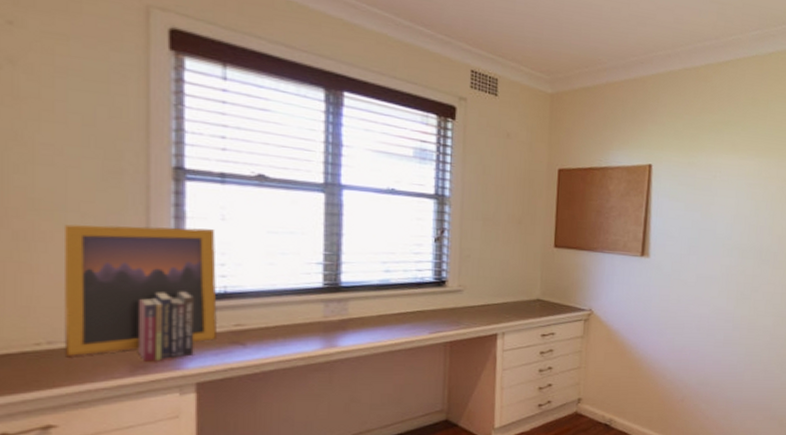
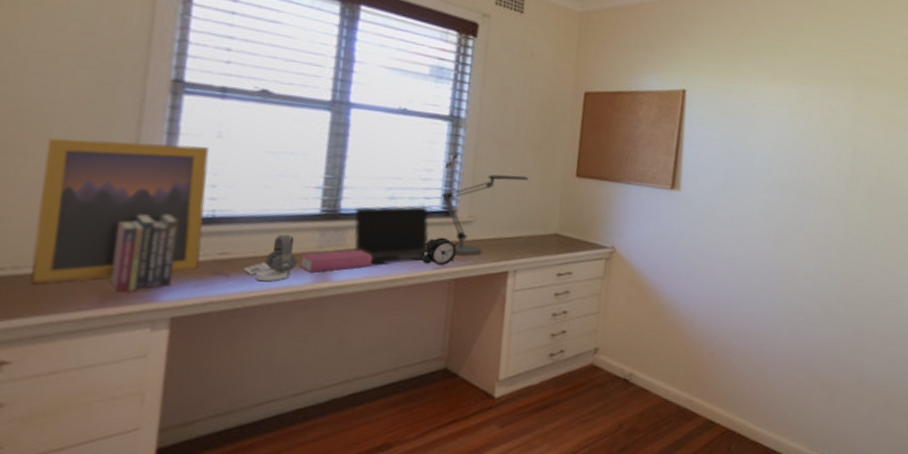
headphones: none [257,306,306,349] -> present [243,234,297,282]
book: none [309,318,373,340] -> present [300,249,372,273]
laptop: none [354,277,424,332] -> present [353,205,430,266]
alarm clock: none [419,305,451,331] -> present [422,237,459,266]
desk lamp: none [432,247,511,321] -> present [441,174,529,256]

